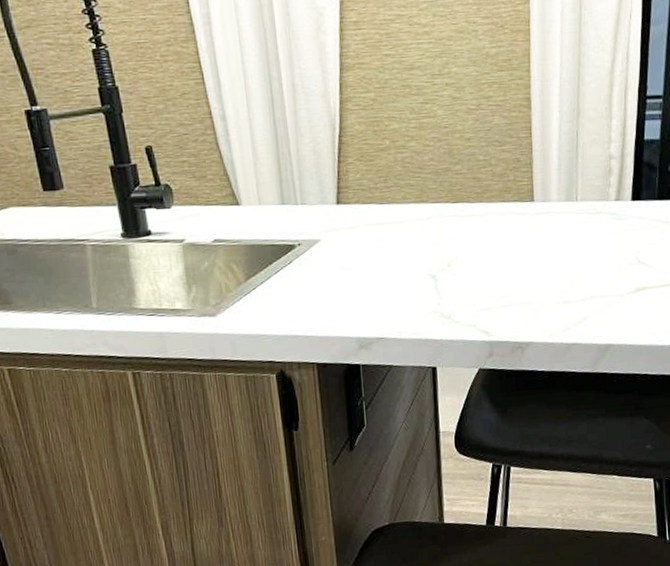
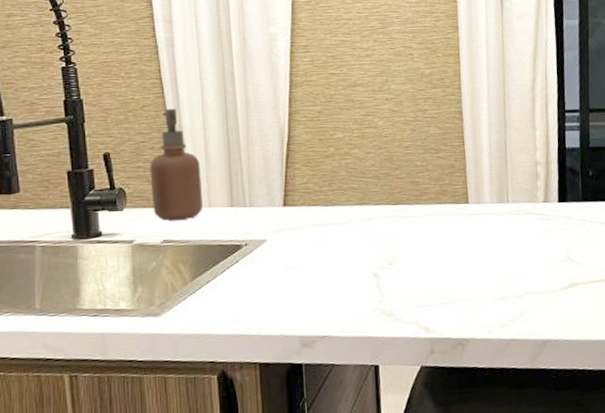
soap dispenser: none [194,95,253,219] -> present [150,108,204,221]

